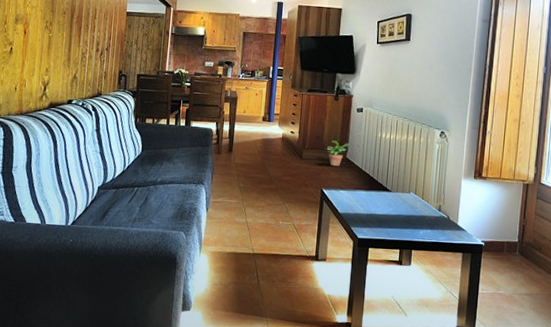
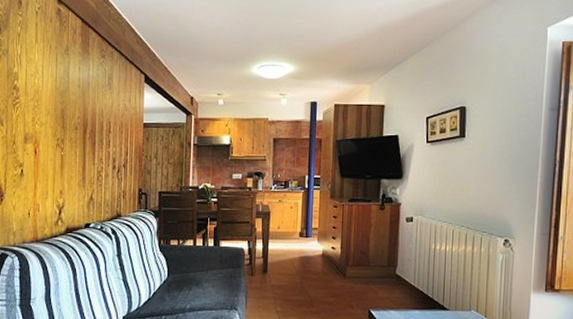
potted plant: present [326,140,350,166] -> none [372,255,400,284]

